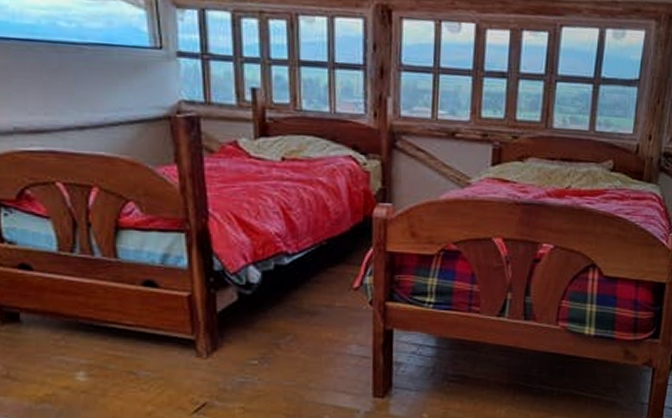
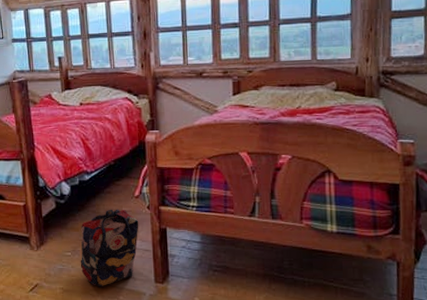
backpack: none [271,304,357,405] -> present [80,209,139,287]

